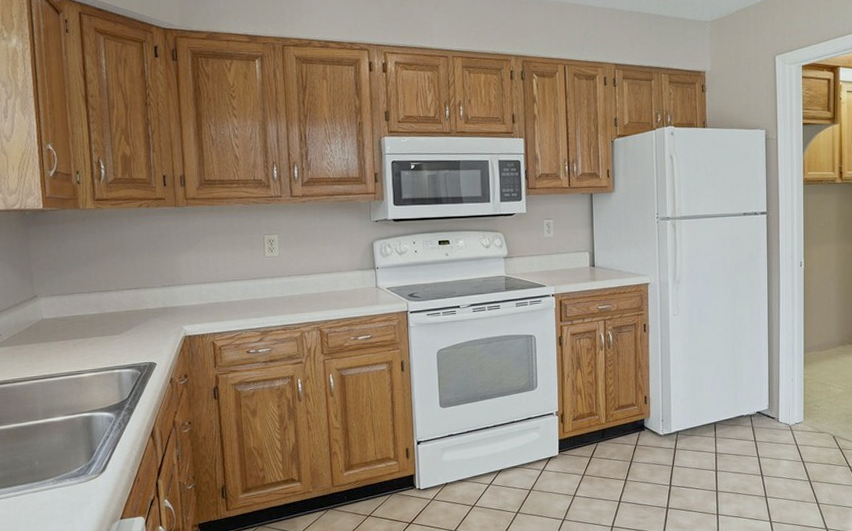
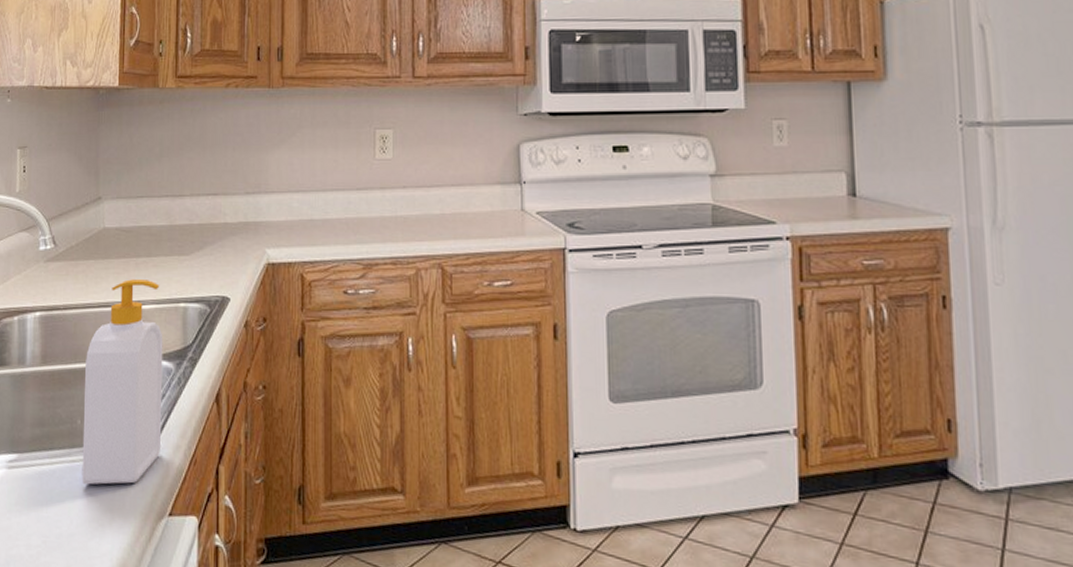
soap bottle: none [37,355,109,507] -> present [82,279,163,485]

